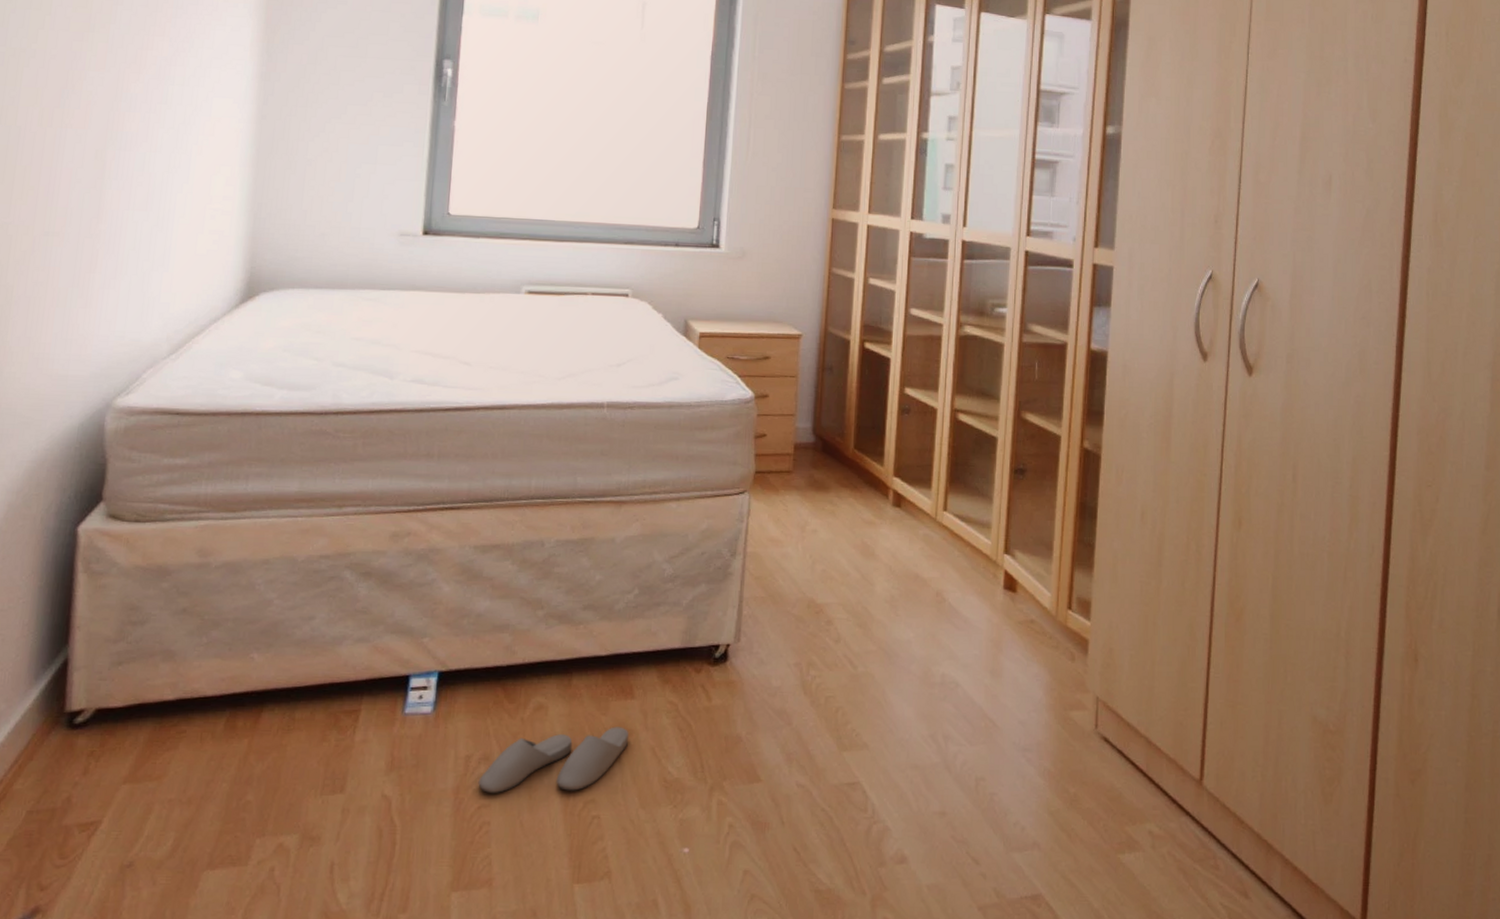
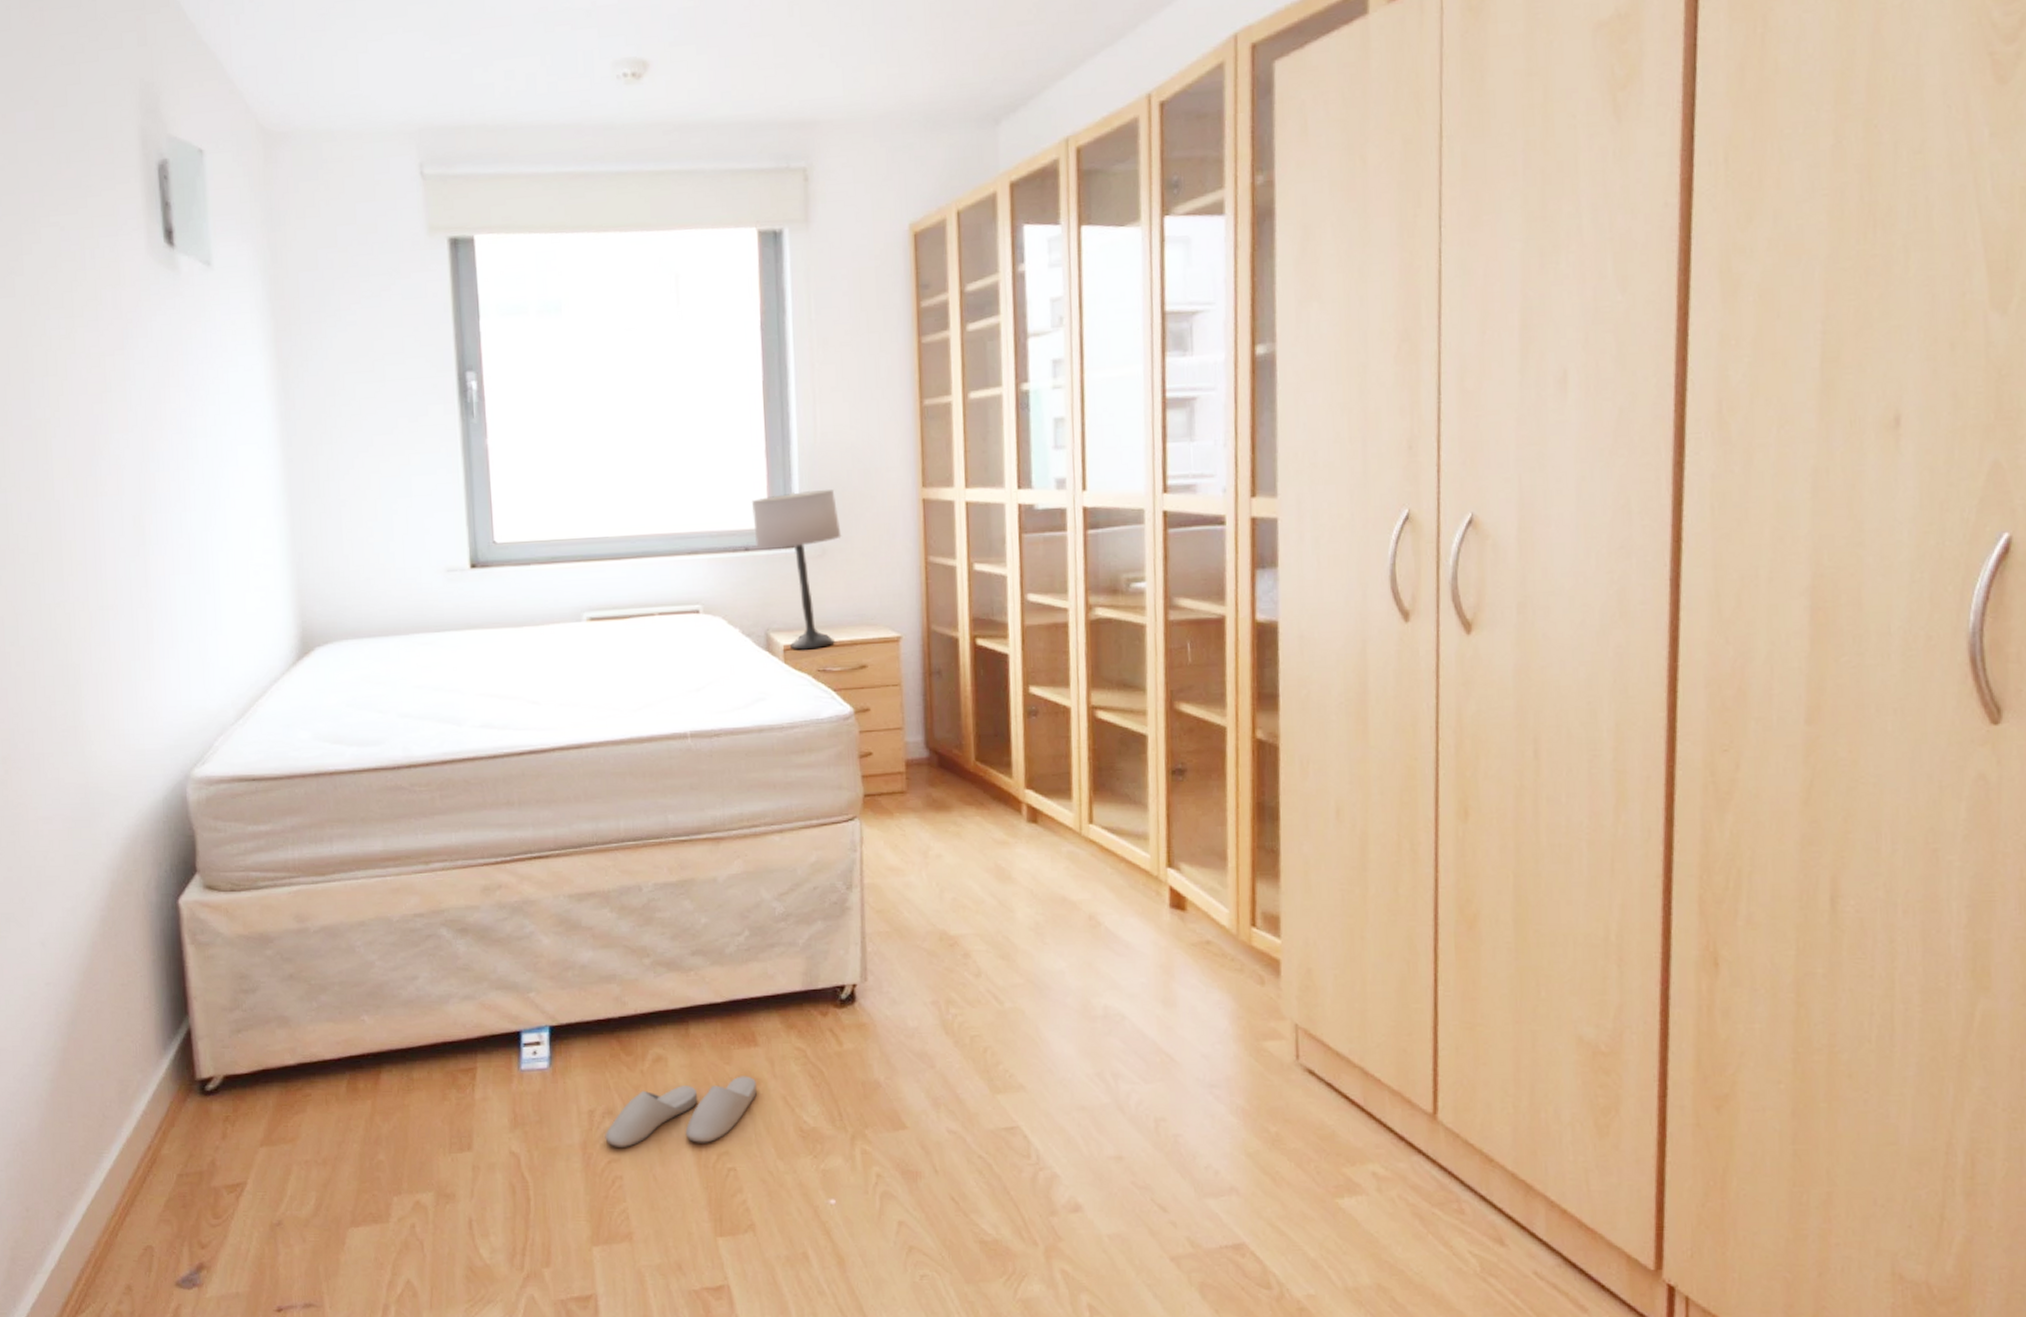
table lamp: none [685,200,761,339] -> present [751,490,842,651]

